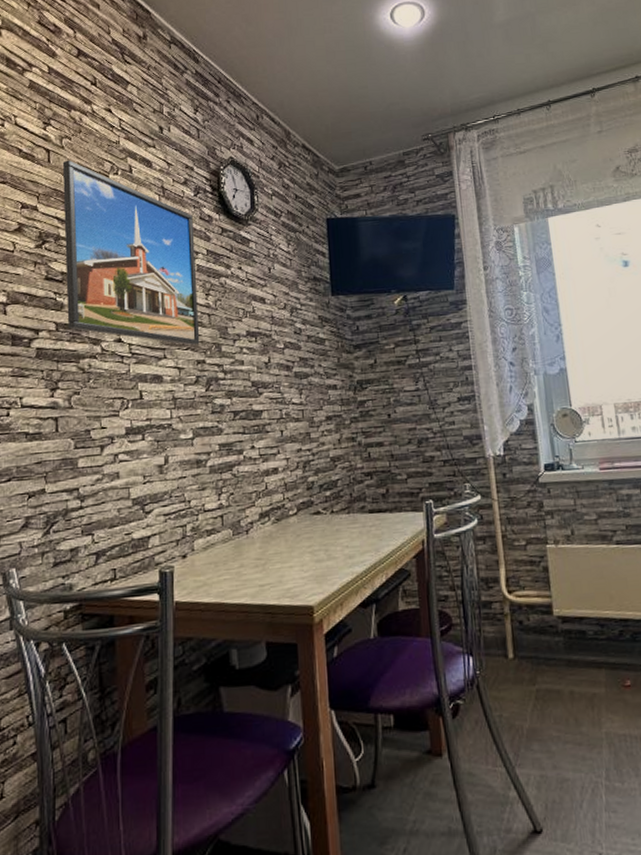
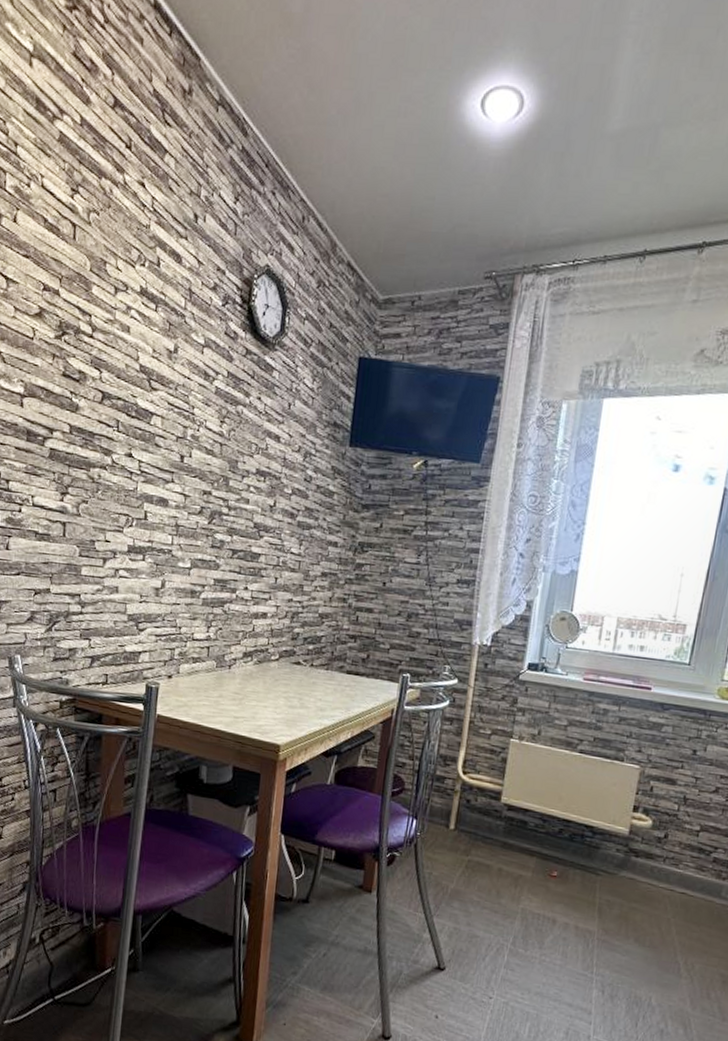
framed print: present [62,160,200,346] -> none [81,240,218,475]

